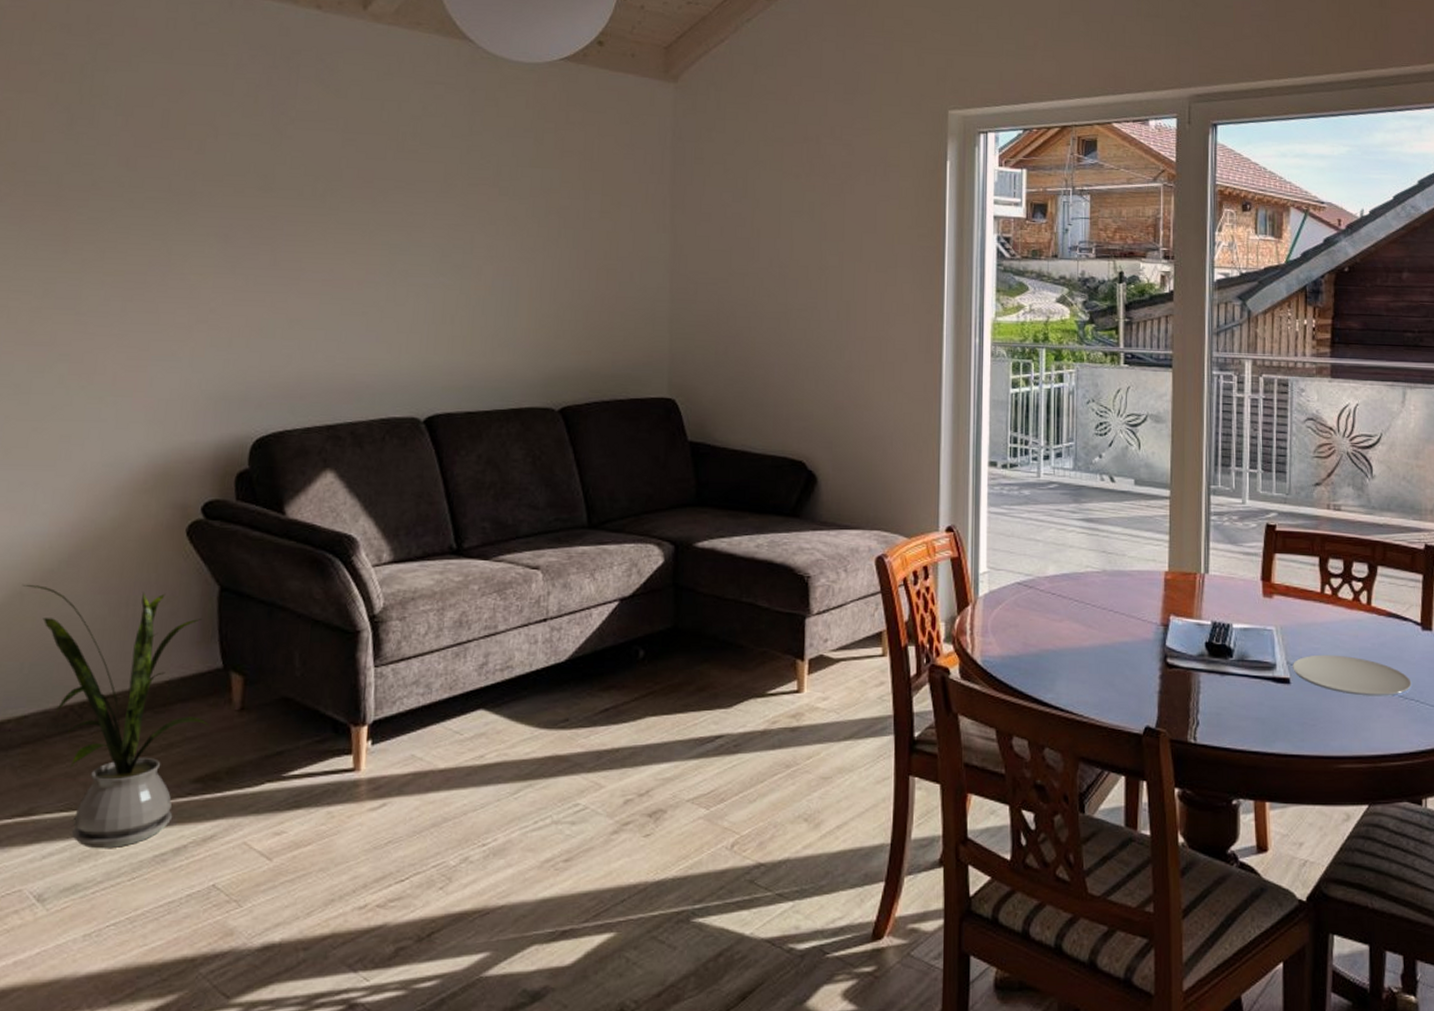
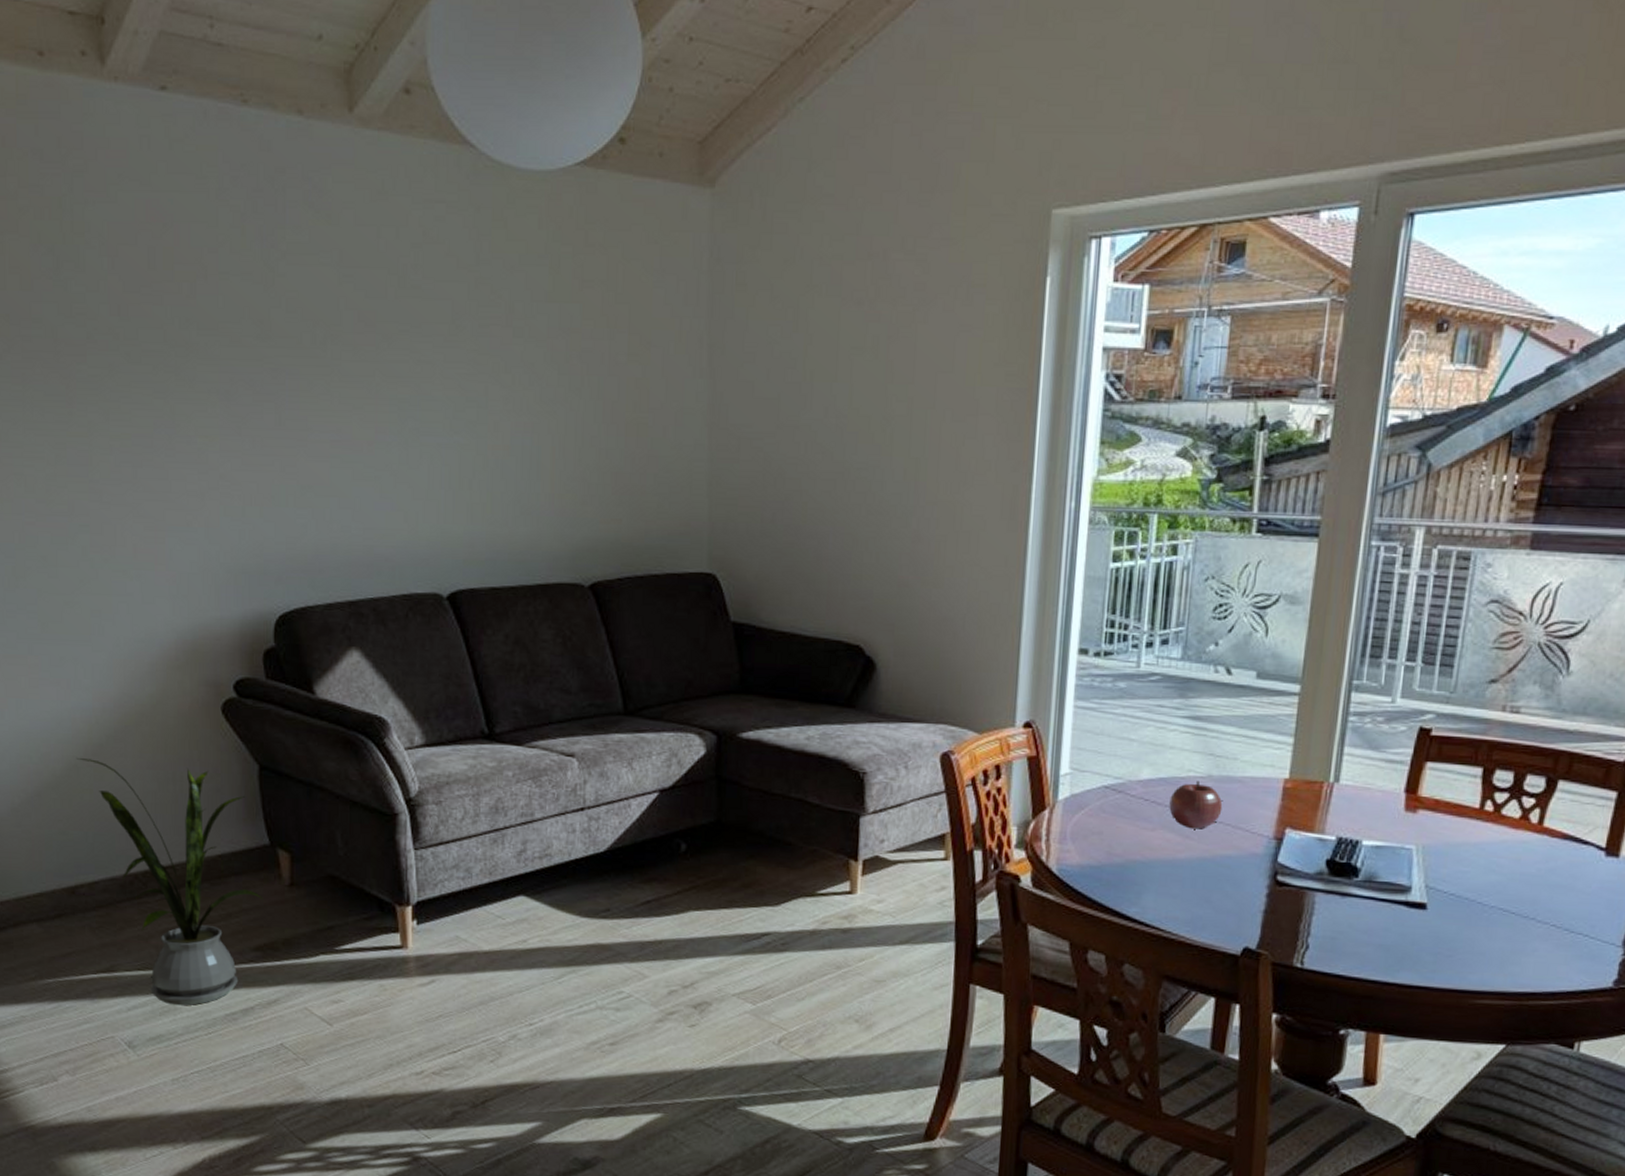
fruit: none [1073,575,1117,619] -> present [1169,780,1223,829]
plate: present [1293,654,1412,696] -> none [1432,878,1582,929]

